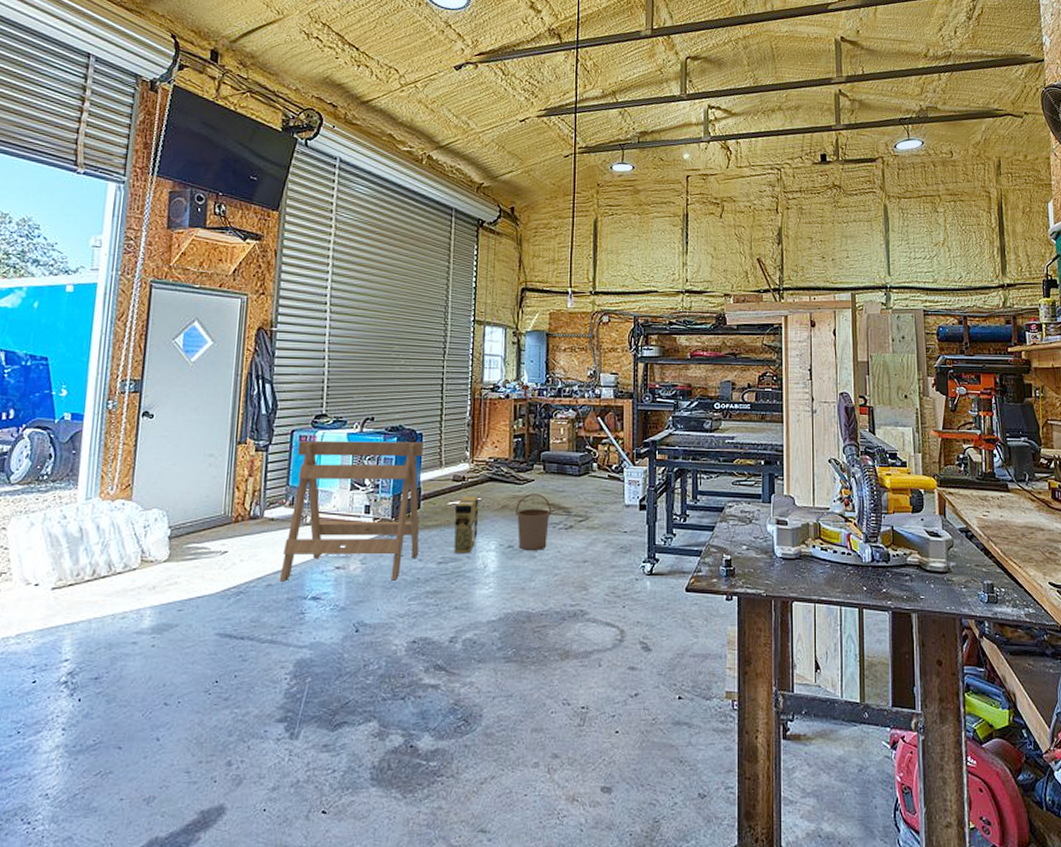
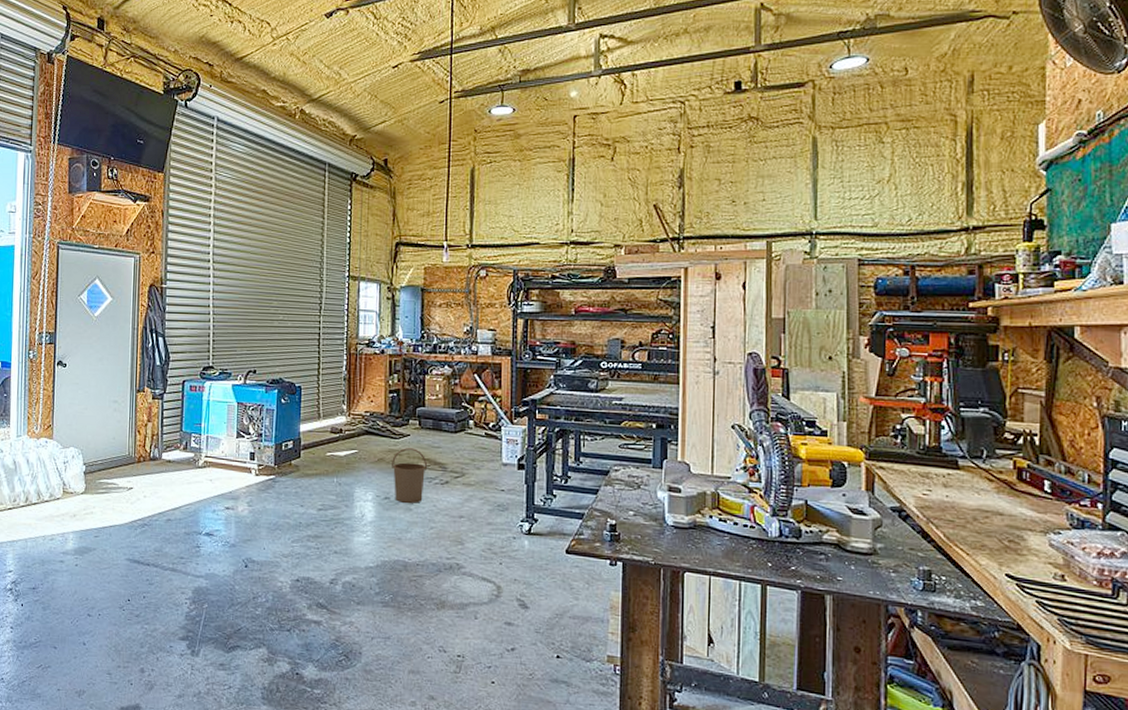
sawhorse: present [279,440,424,582] -> none [177,390,303,523]
tool box: present [454,495,478,553] -> none [333,447,356,502]

